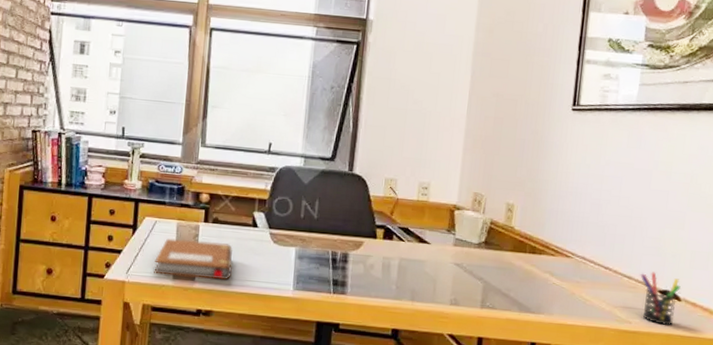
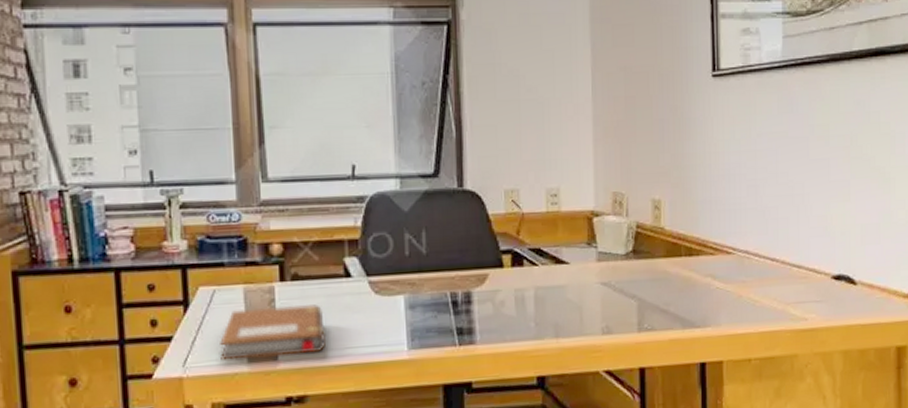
pen holder: present [640,272,681,326] -> none [810,255,855,316]

